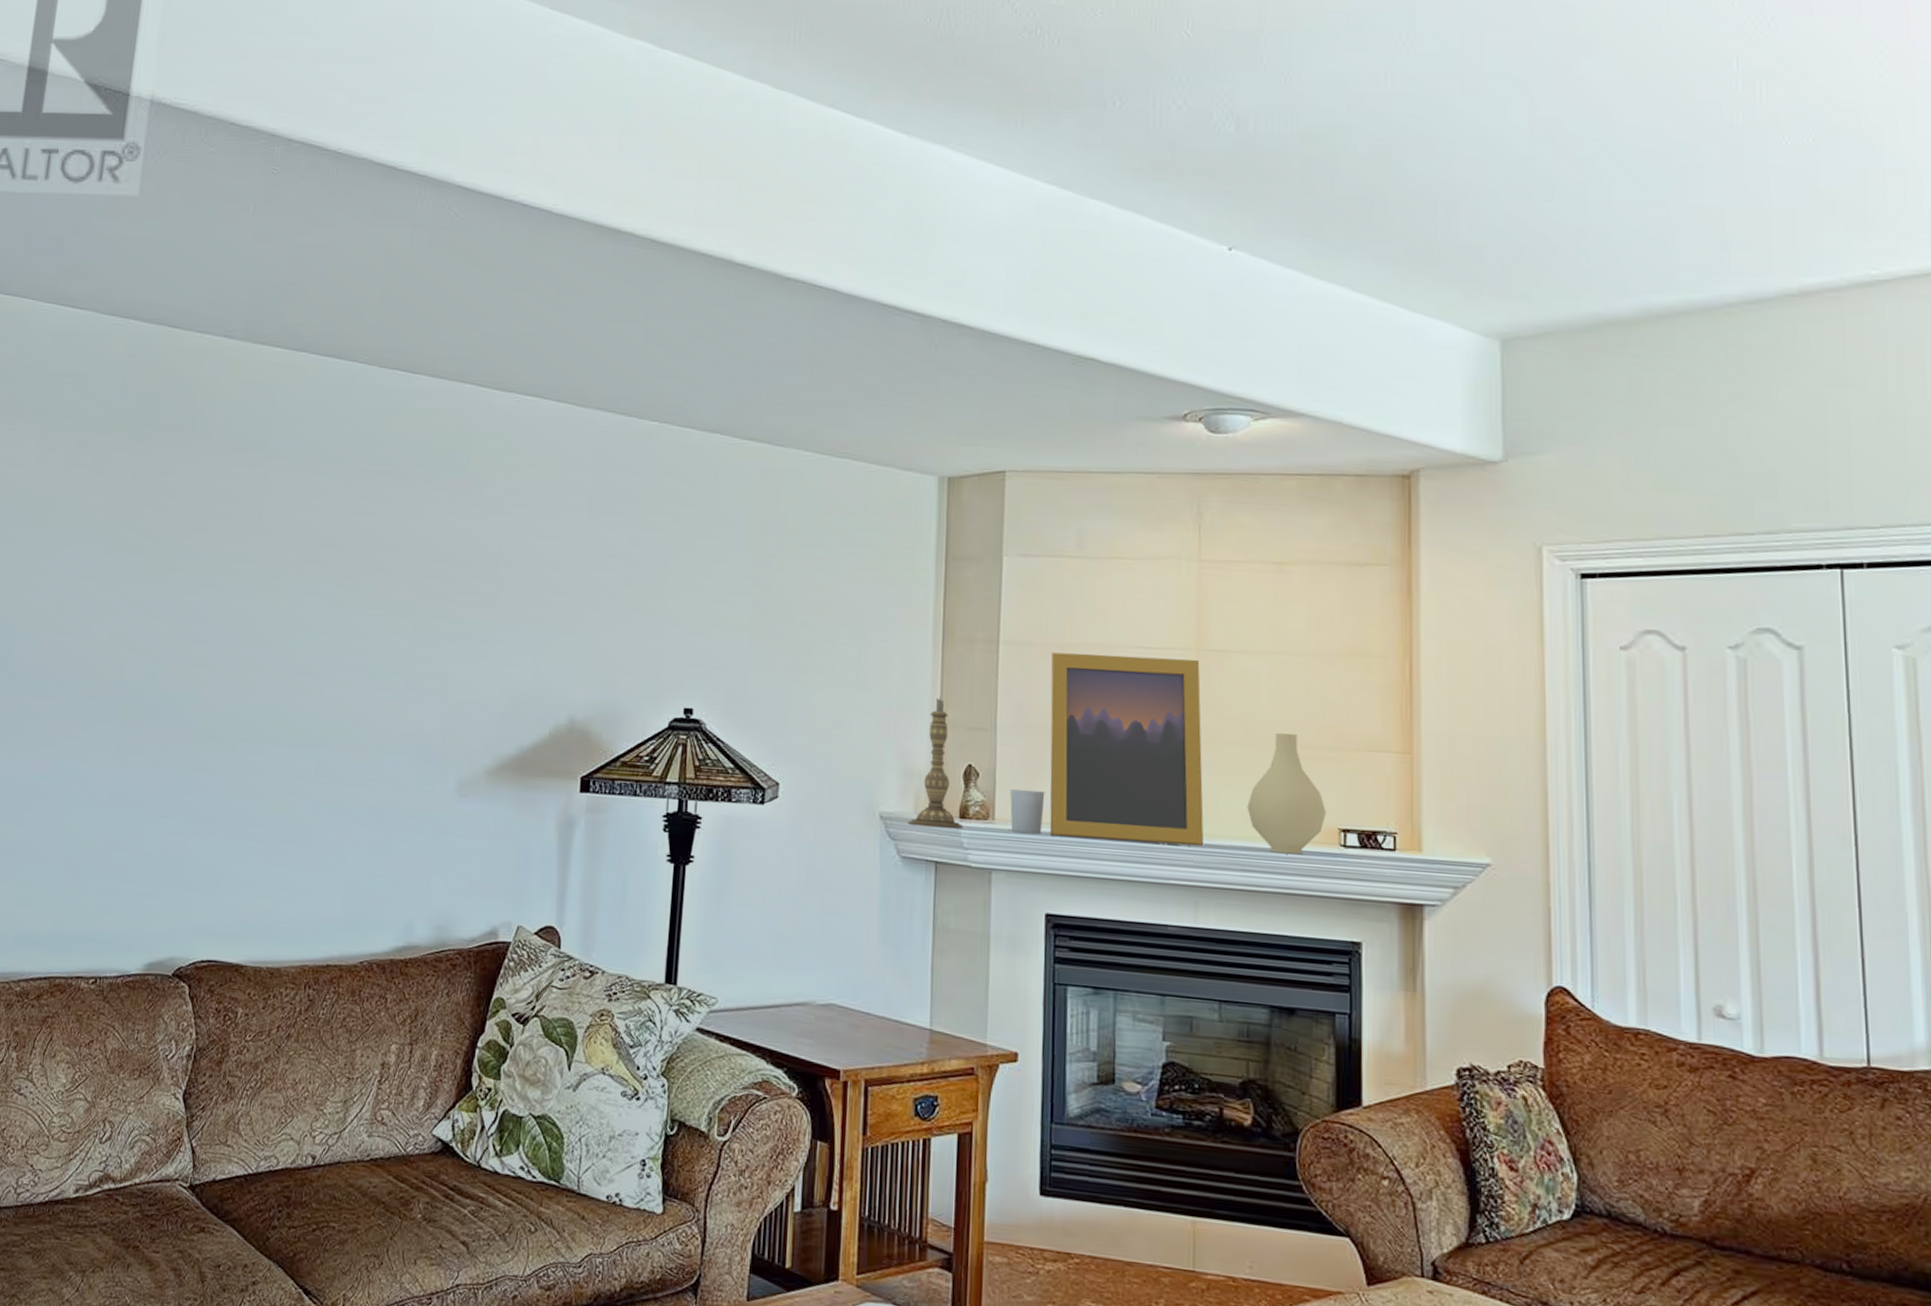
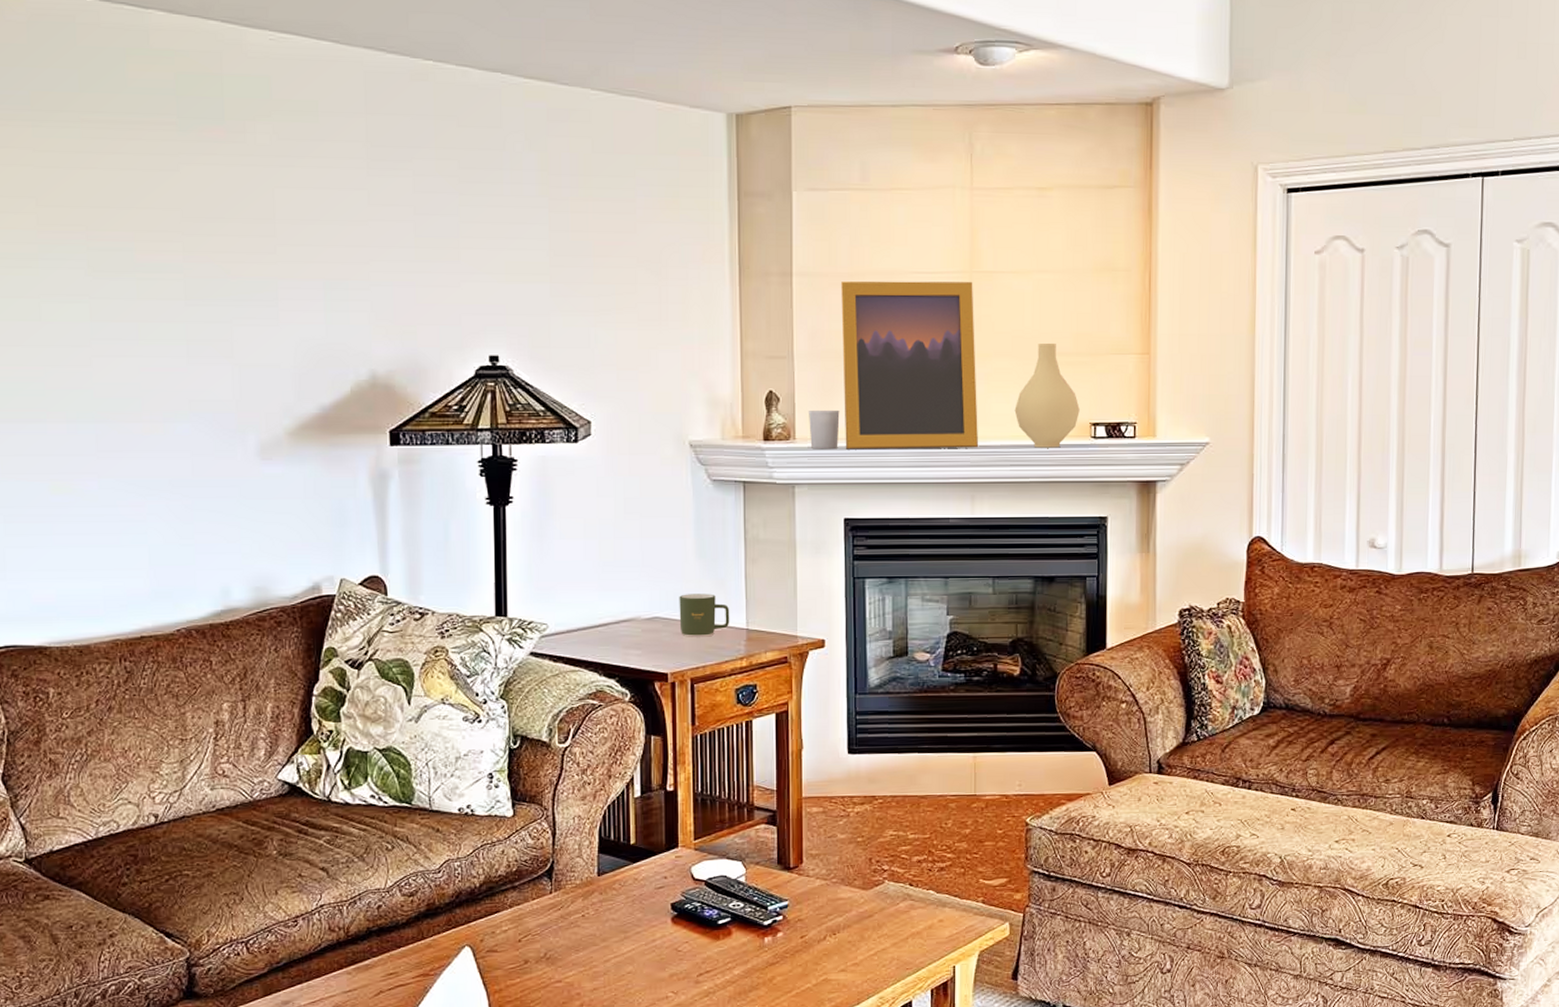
mug: none [856,981,913,1034] -> present [679,593,730,637]
candlestick: present [908,696,963,828] -> none [716,329,767,451]

